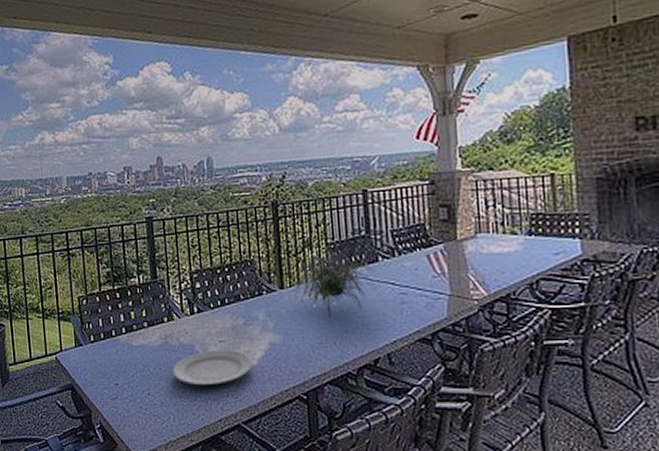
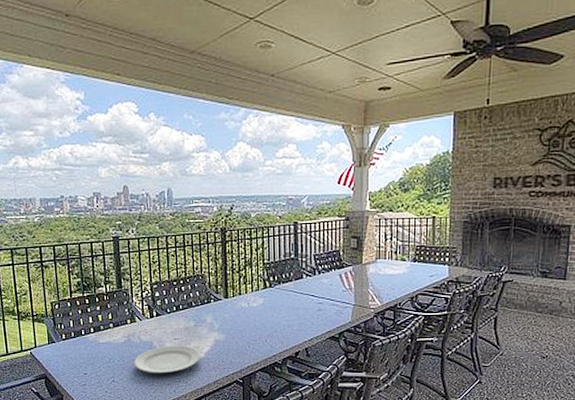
plant: present [287,247,377,319] -> none [231,266,300,322]

